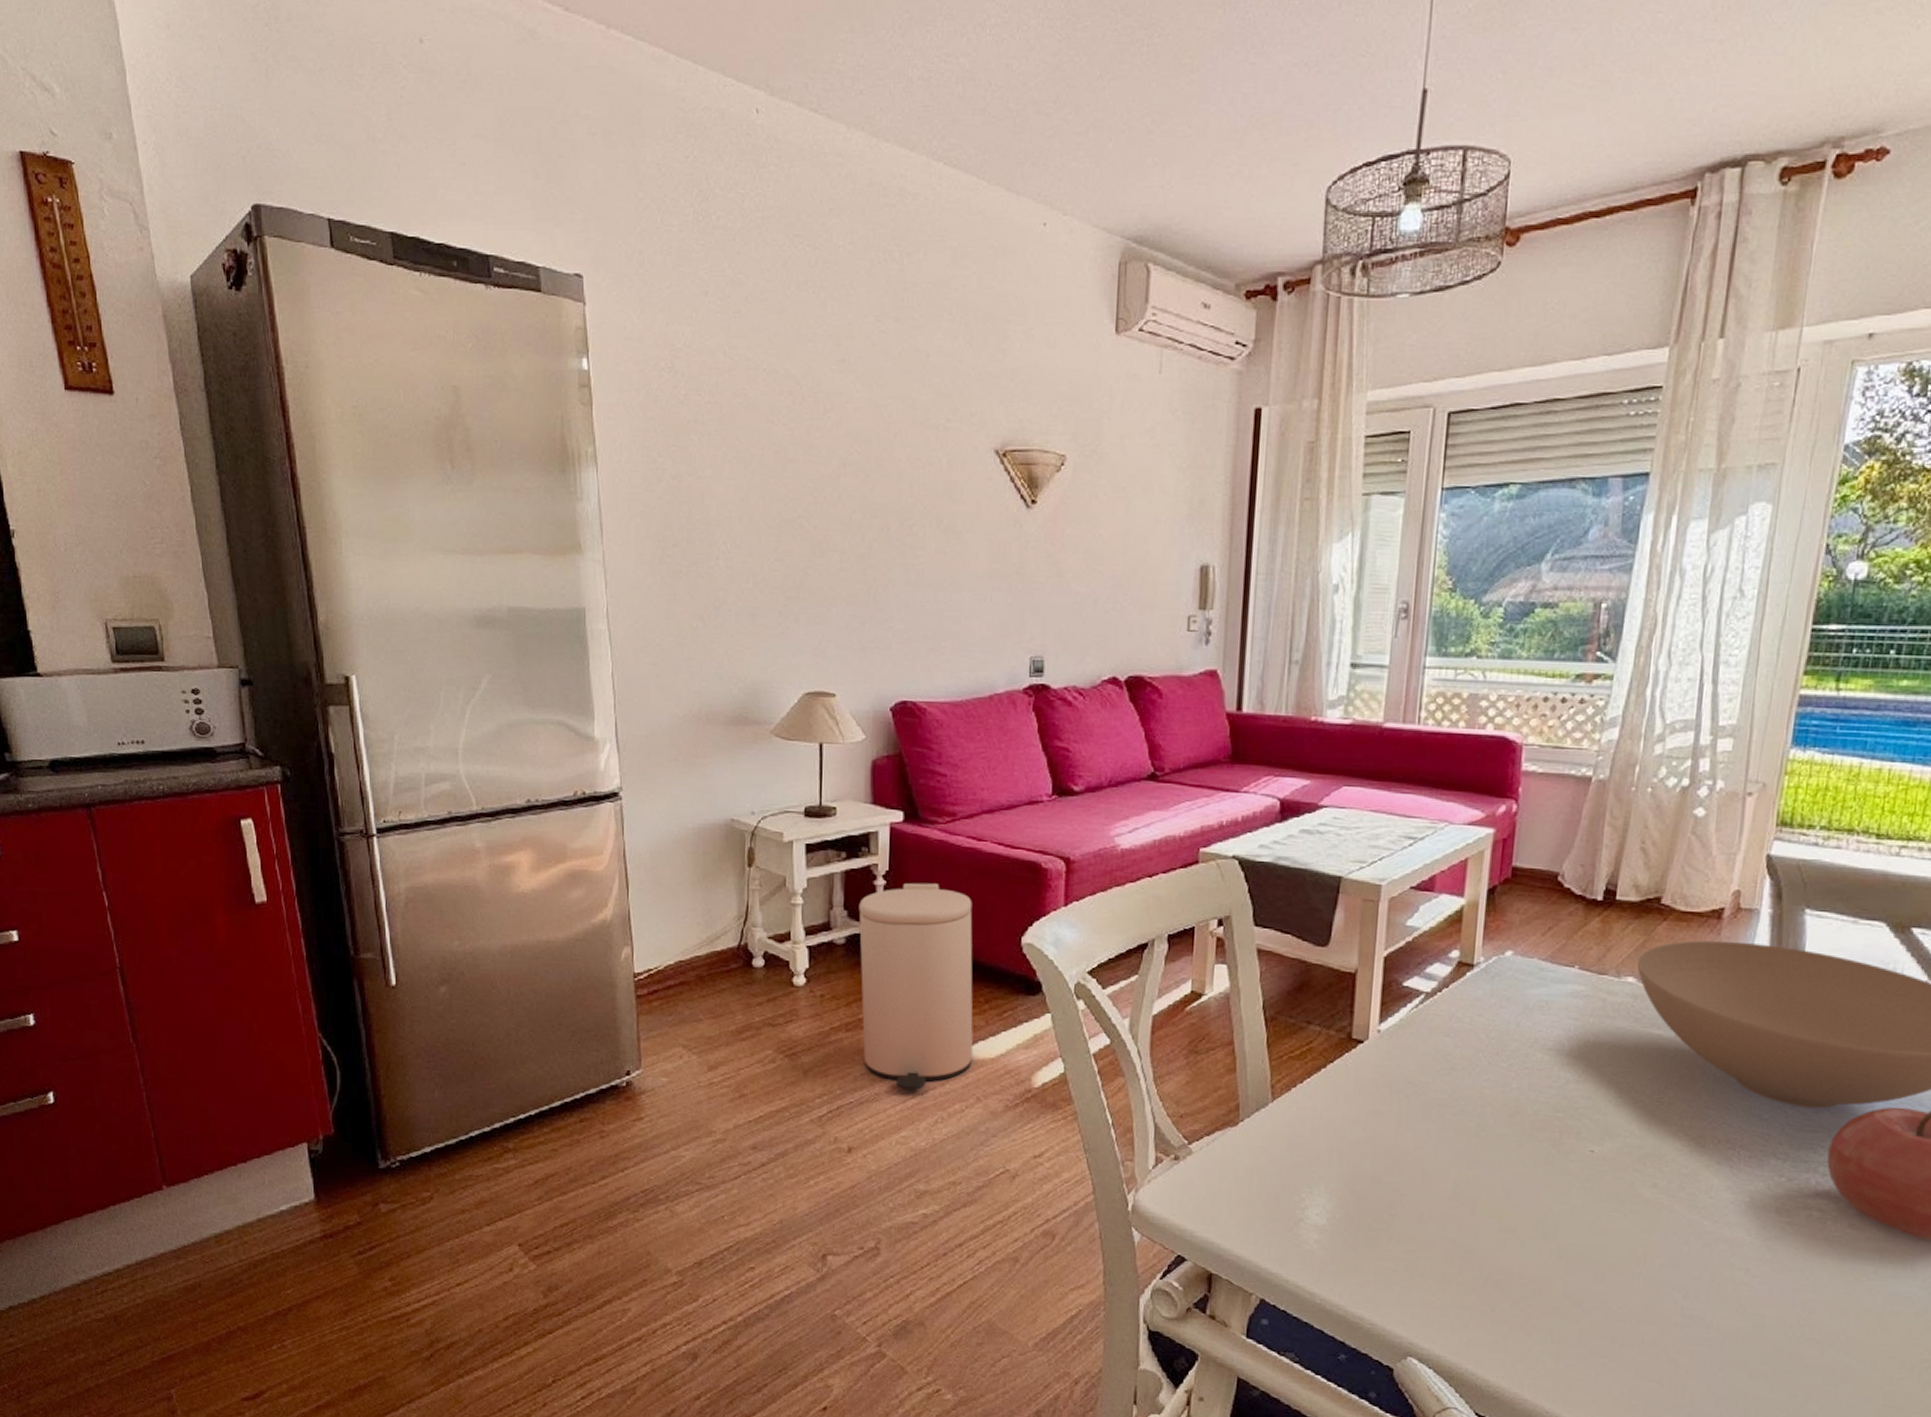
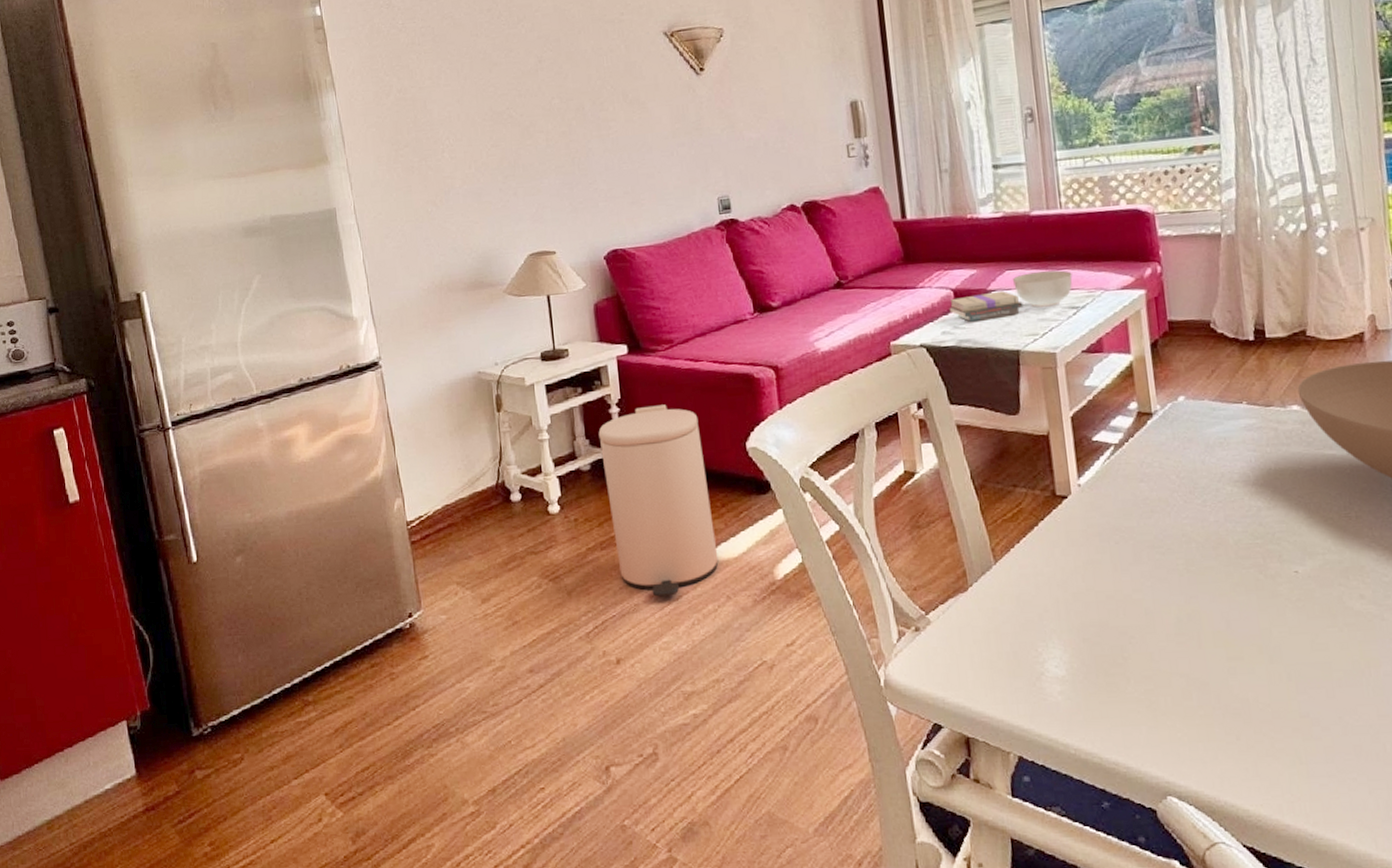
books: none [1272,808,1356,839] -> present [949,291,1024,322]
bowl: none [1349,792,1417,833] -> present [1013,270,1073,307]

